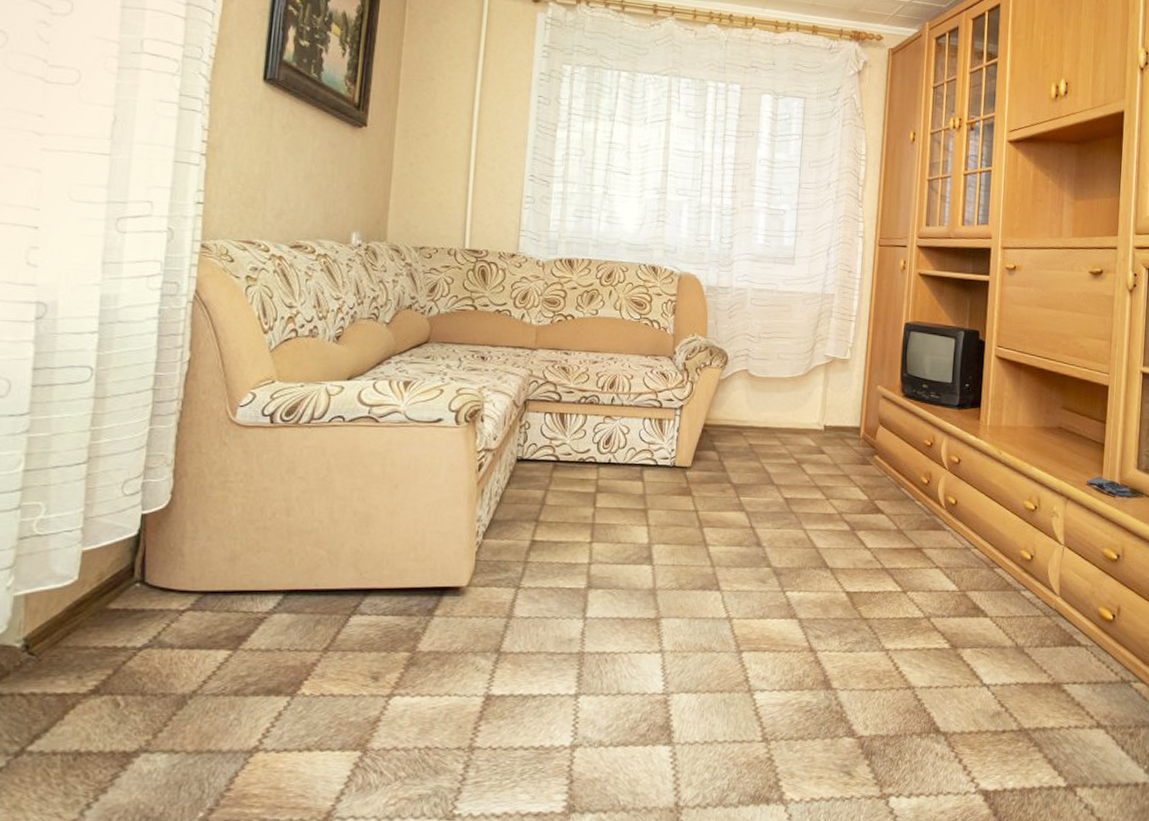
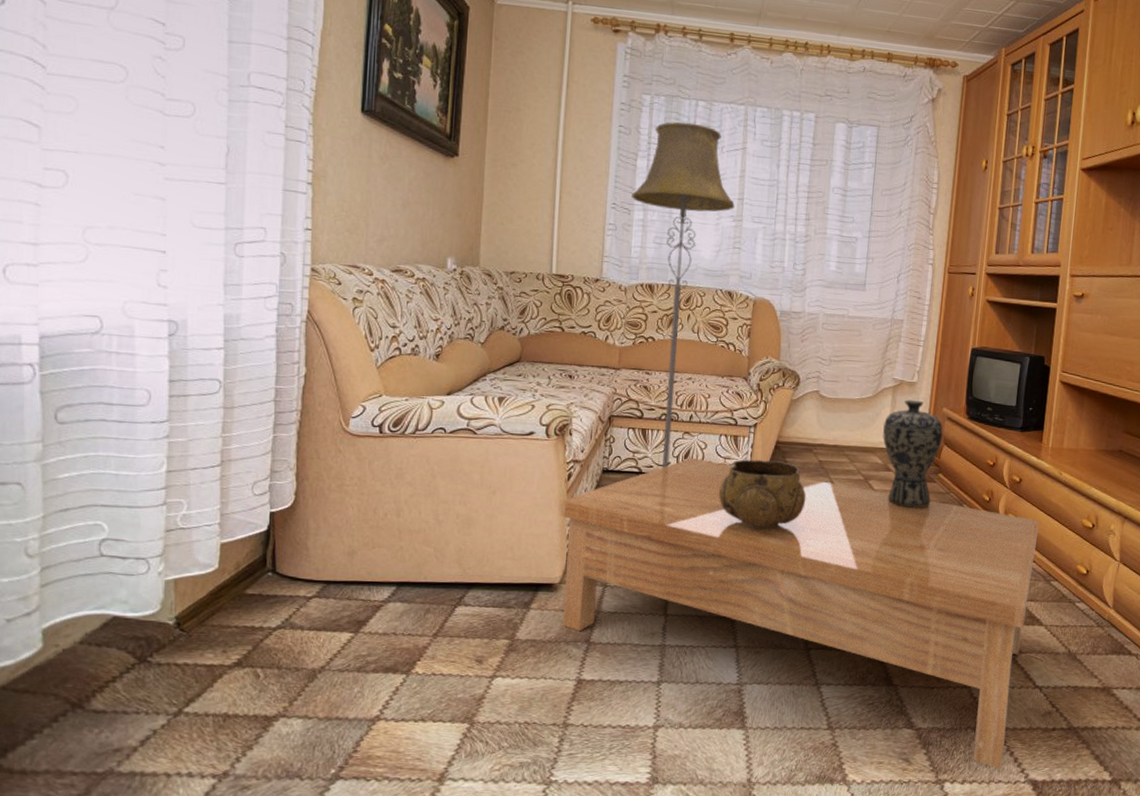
coffee table: none [468,444,980,779] -> present [559,458,1040,769]
floor lamp: none [551,92,659,456] -> present [632,121,735,469]
decorative bowl: none [642,444,736,519] -> present [718,459,806,529]
vase: none [815,377,879,493] -> present [883,399,944,508]

